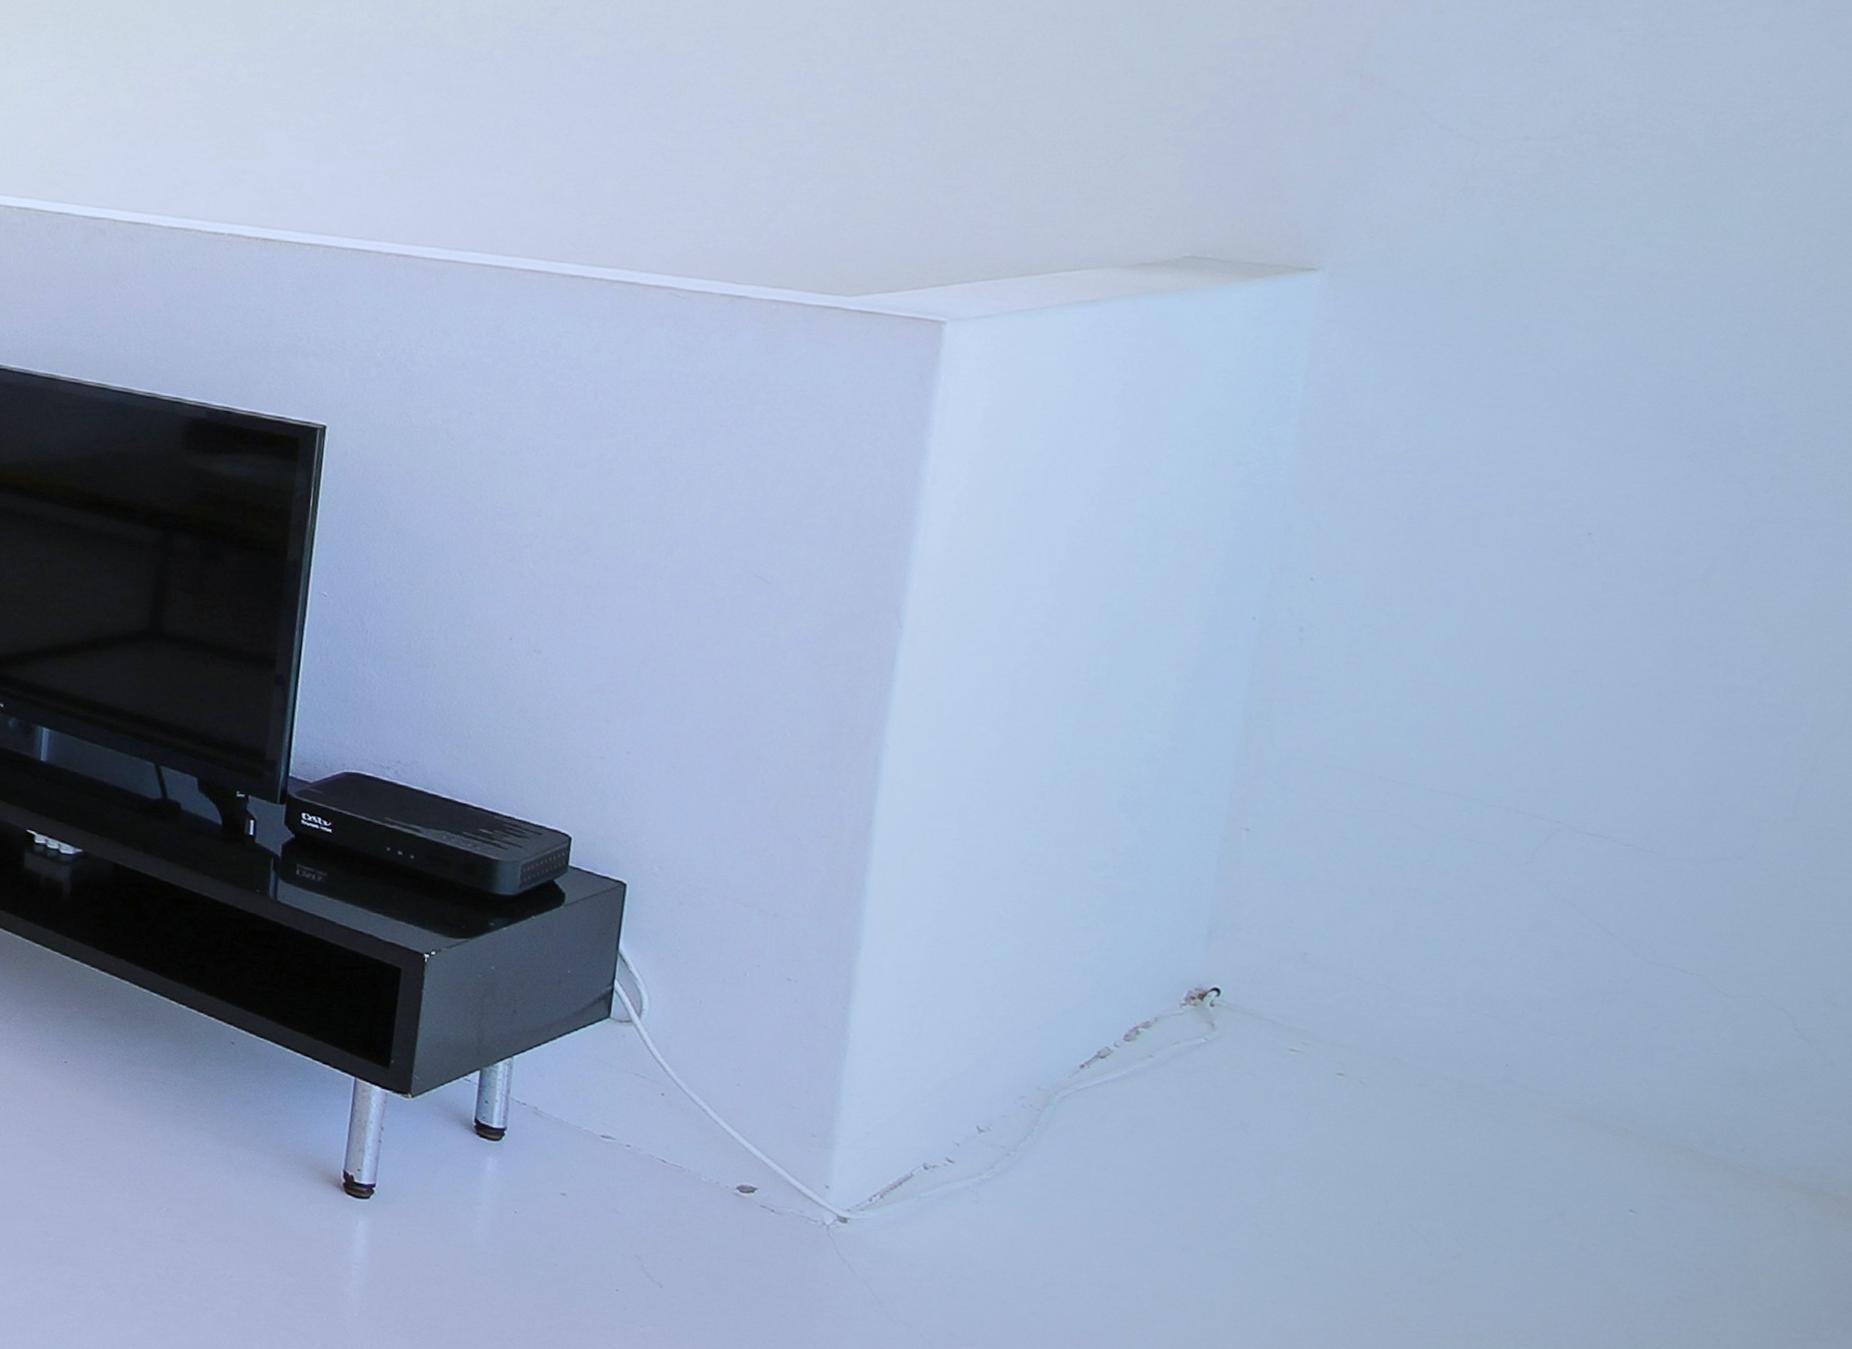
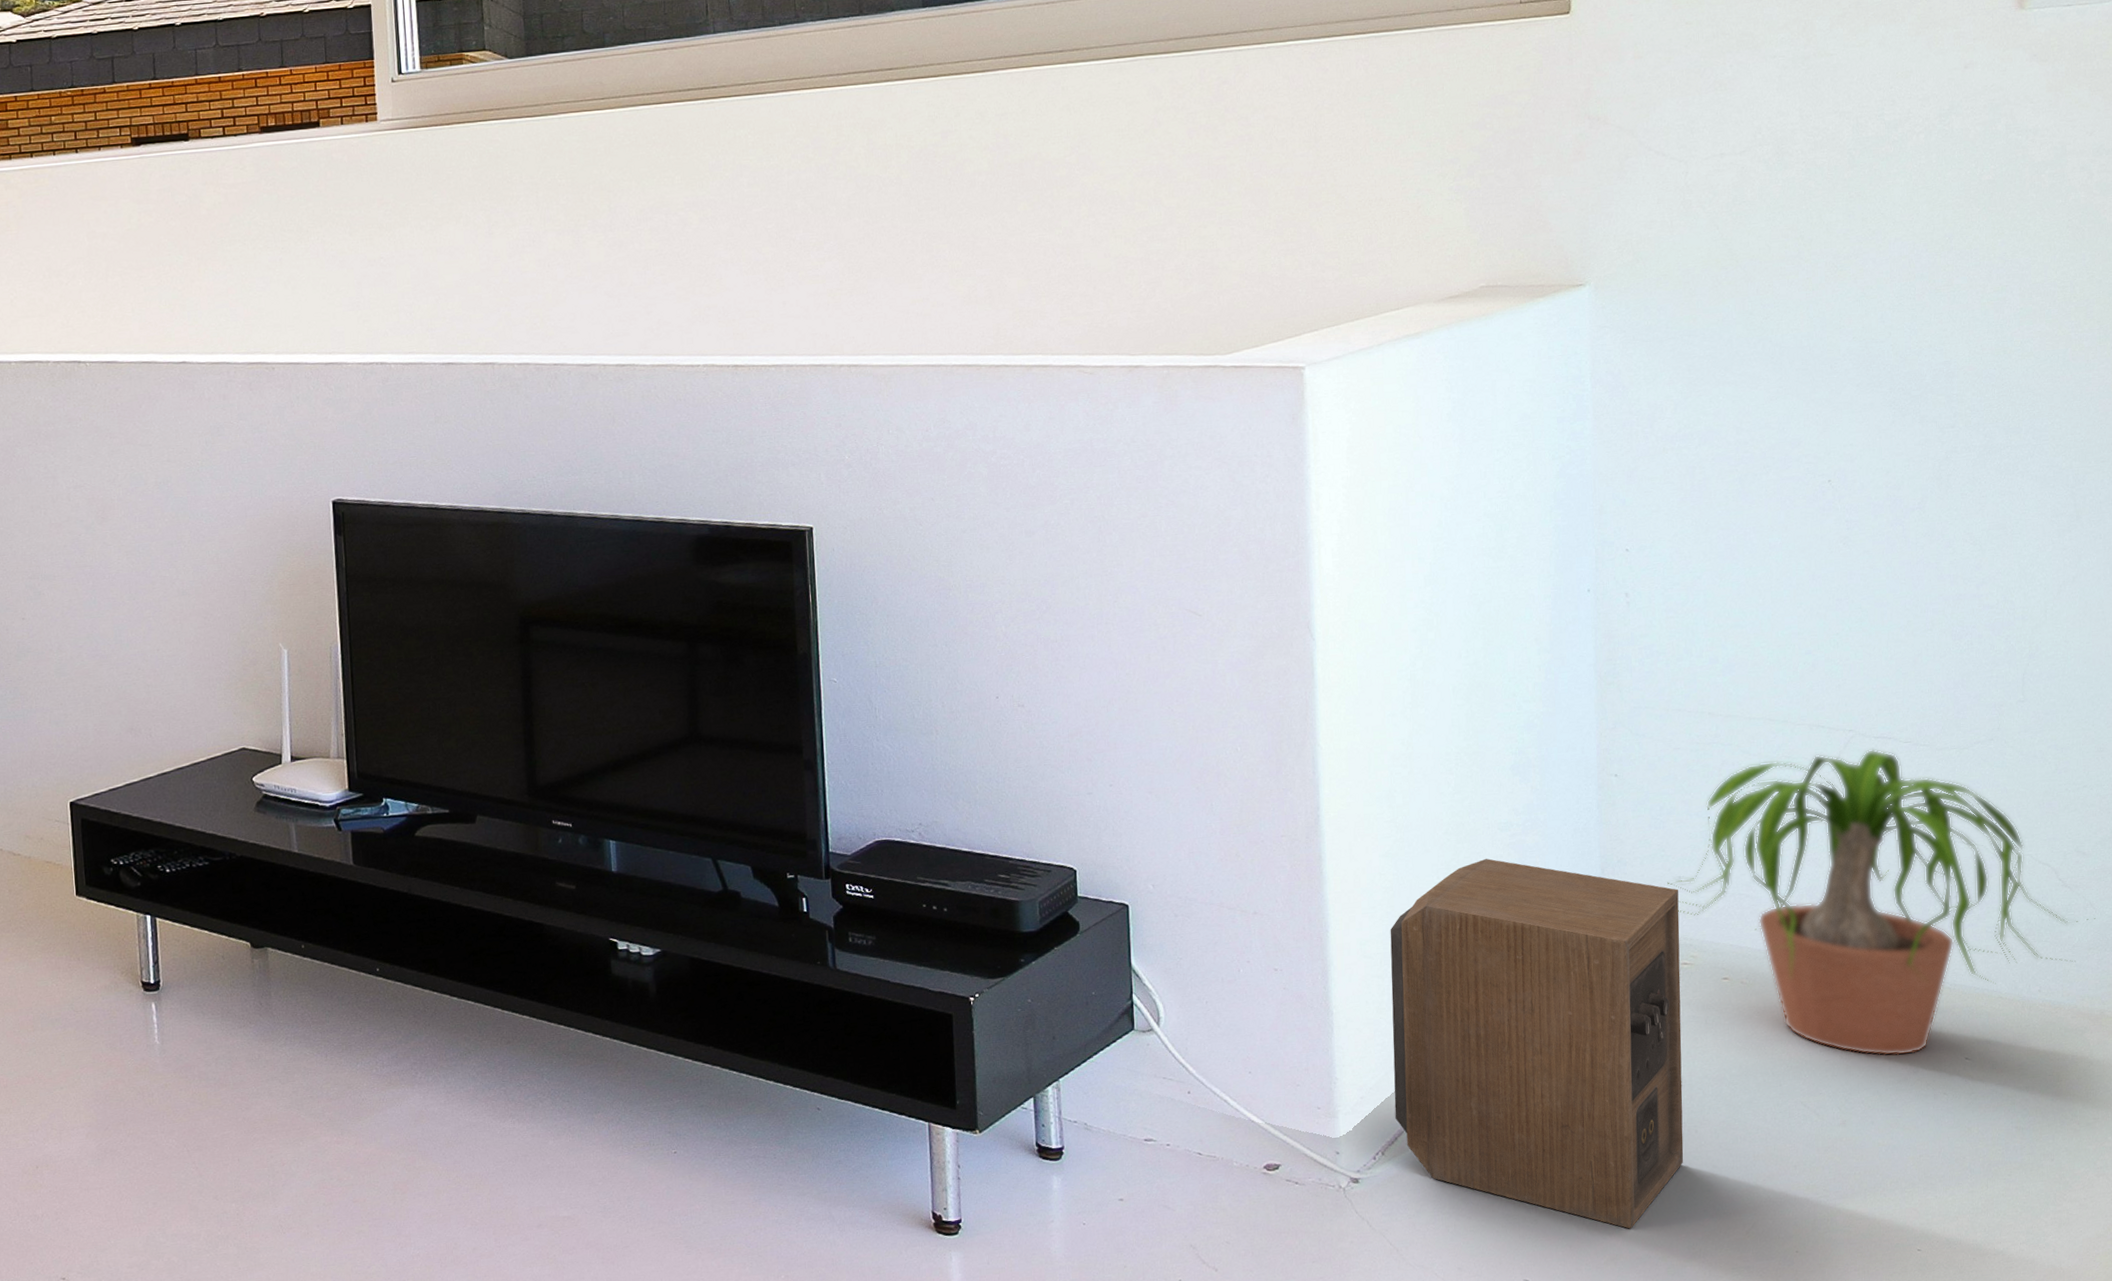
speaker: none [903,898,1301,1327] -> present [1390,859,1684,1229]
potted plant: none [1288,841,1835,1195] -> present [1667,748,2096,1057]

